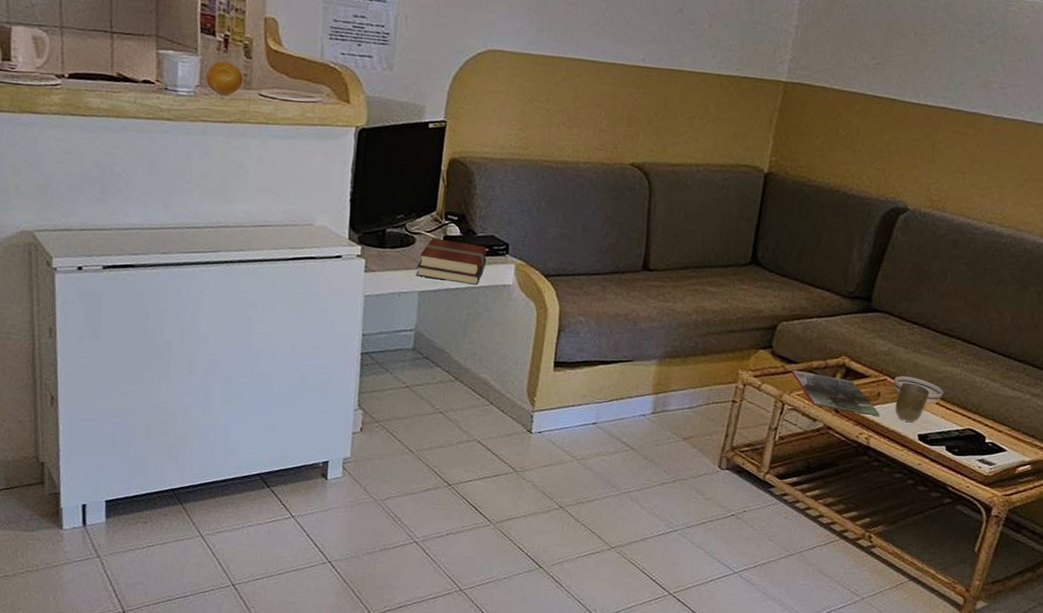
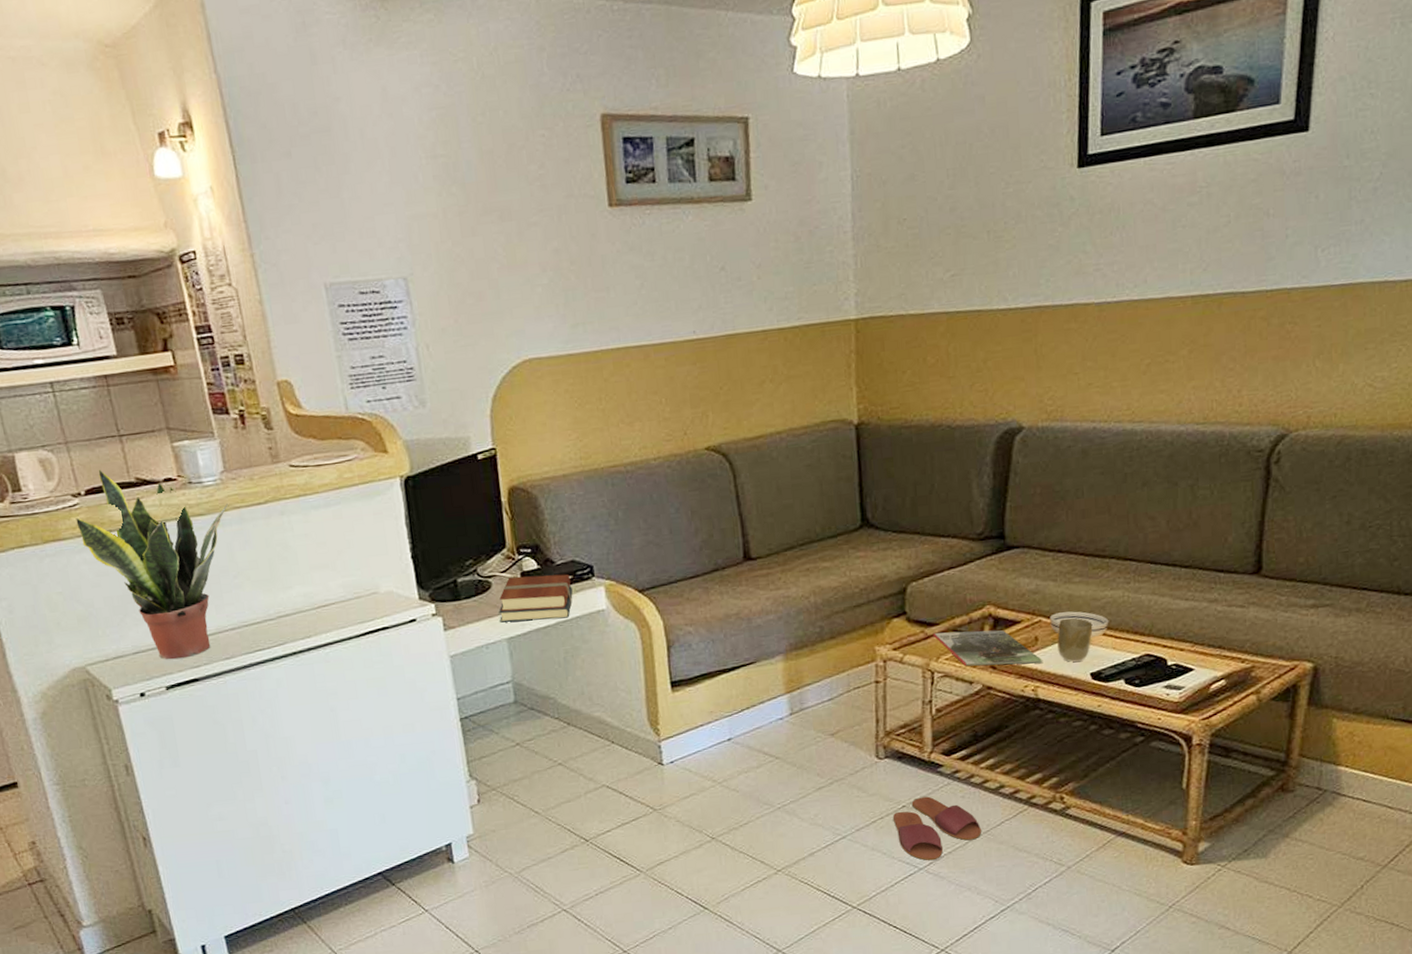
potted plant: none [54,58,196,245] -> present [76,469,228,660]
fruit: present [206,61,243,95] -> none [229,438,269,476]
slippers: none [721,510,795,567] -> present [893,796,981,860]

